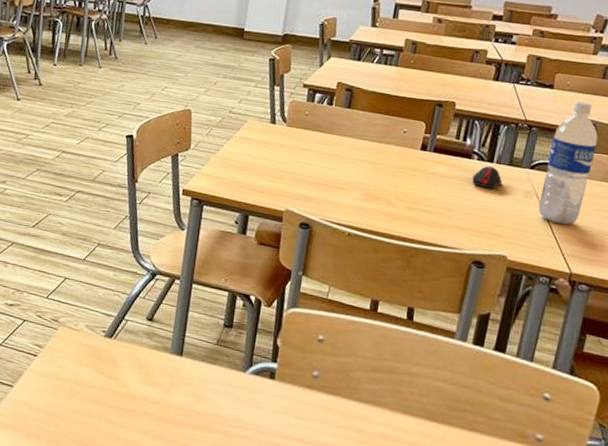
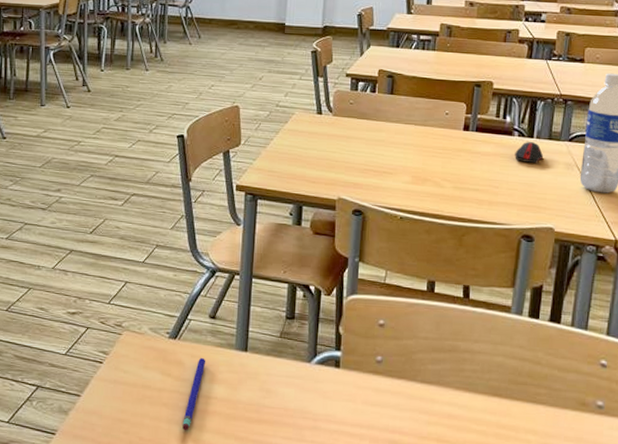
pen: none [112,359,141,430] -> present [182,358,206,431]

